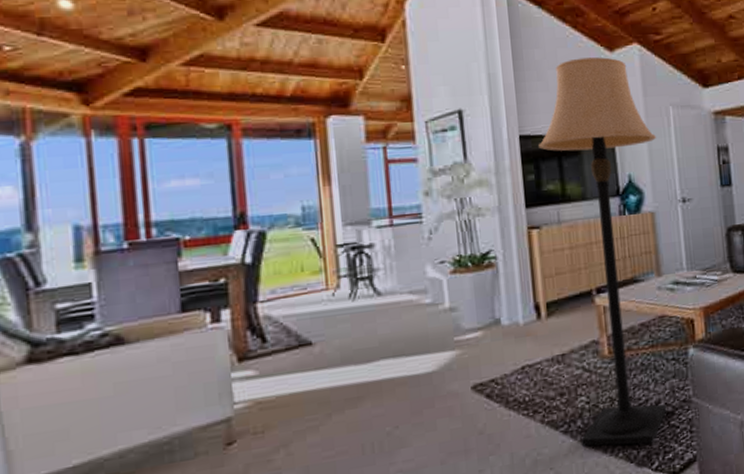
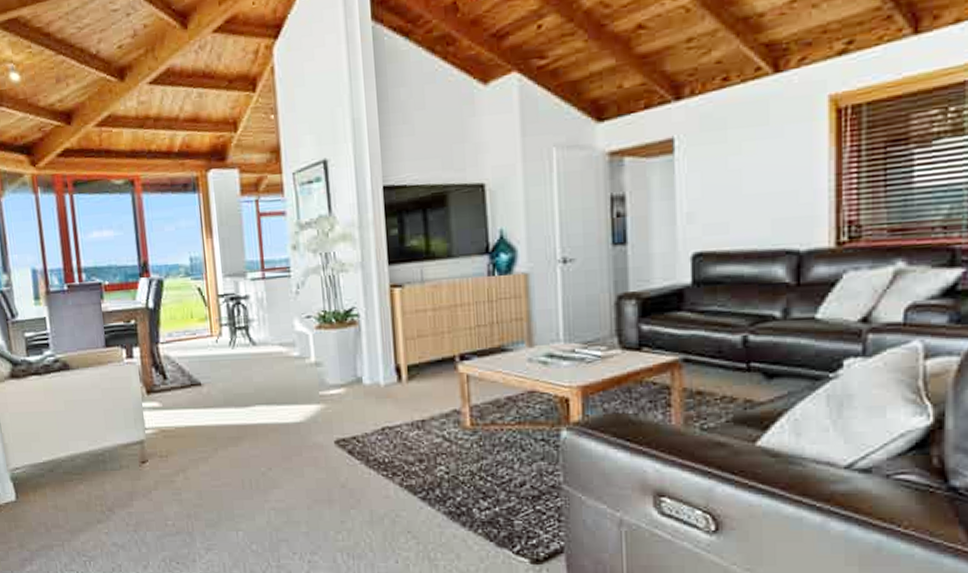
lamp: present [539,57,667,447] -> none [403,91,534,525]

